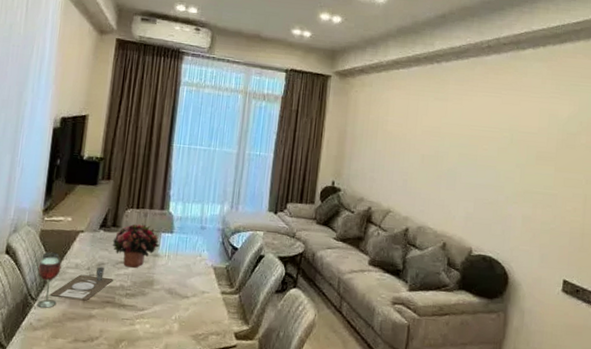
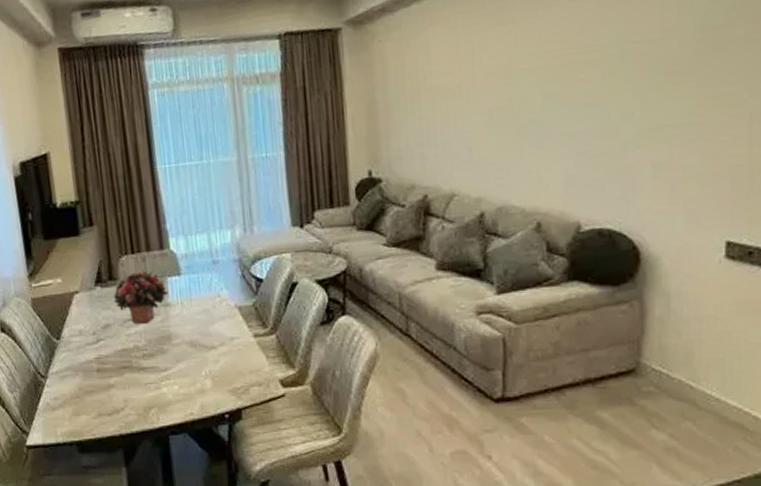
wineglass: present [37,252,62,308] -> none [38,321,69,385]
place setting: present [49,266,114,301] -> none [59,329,126,371]

